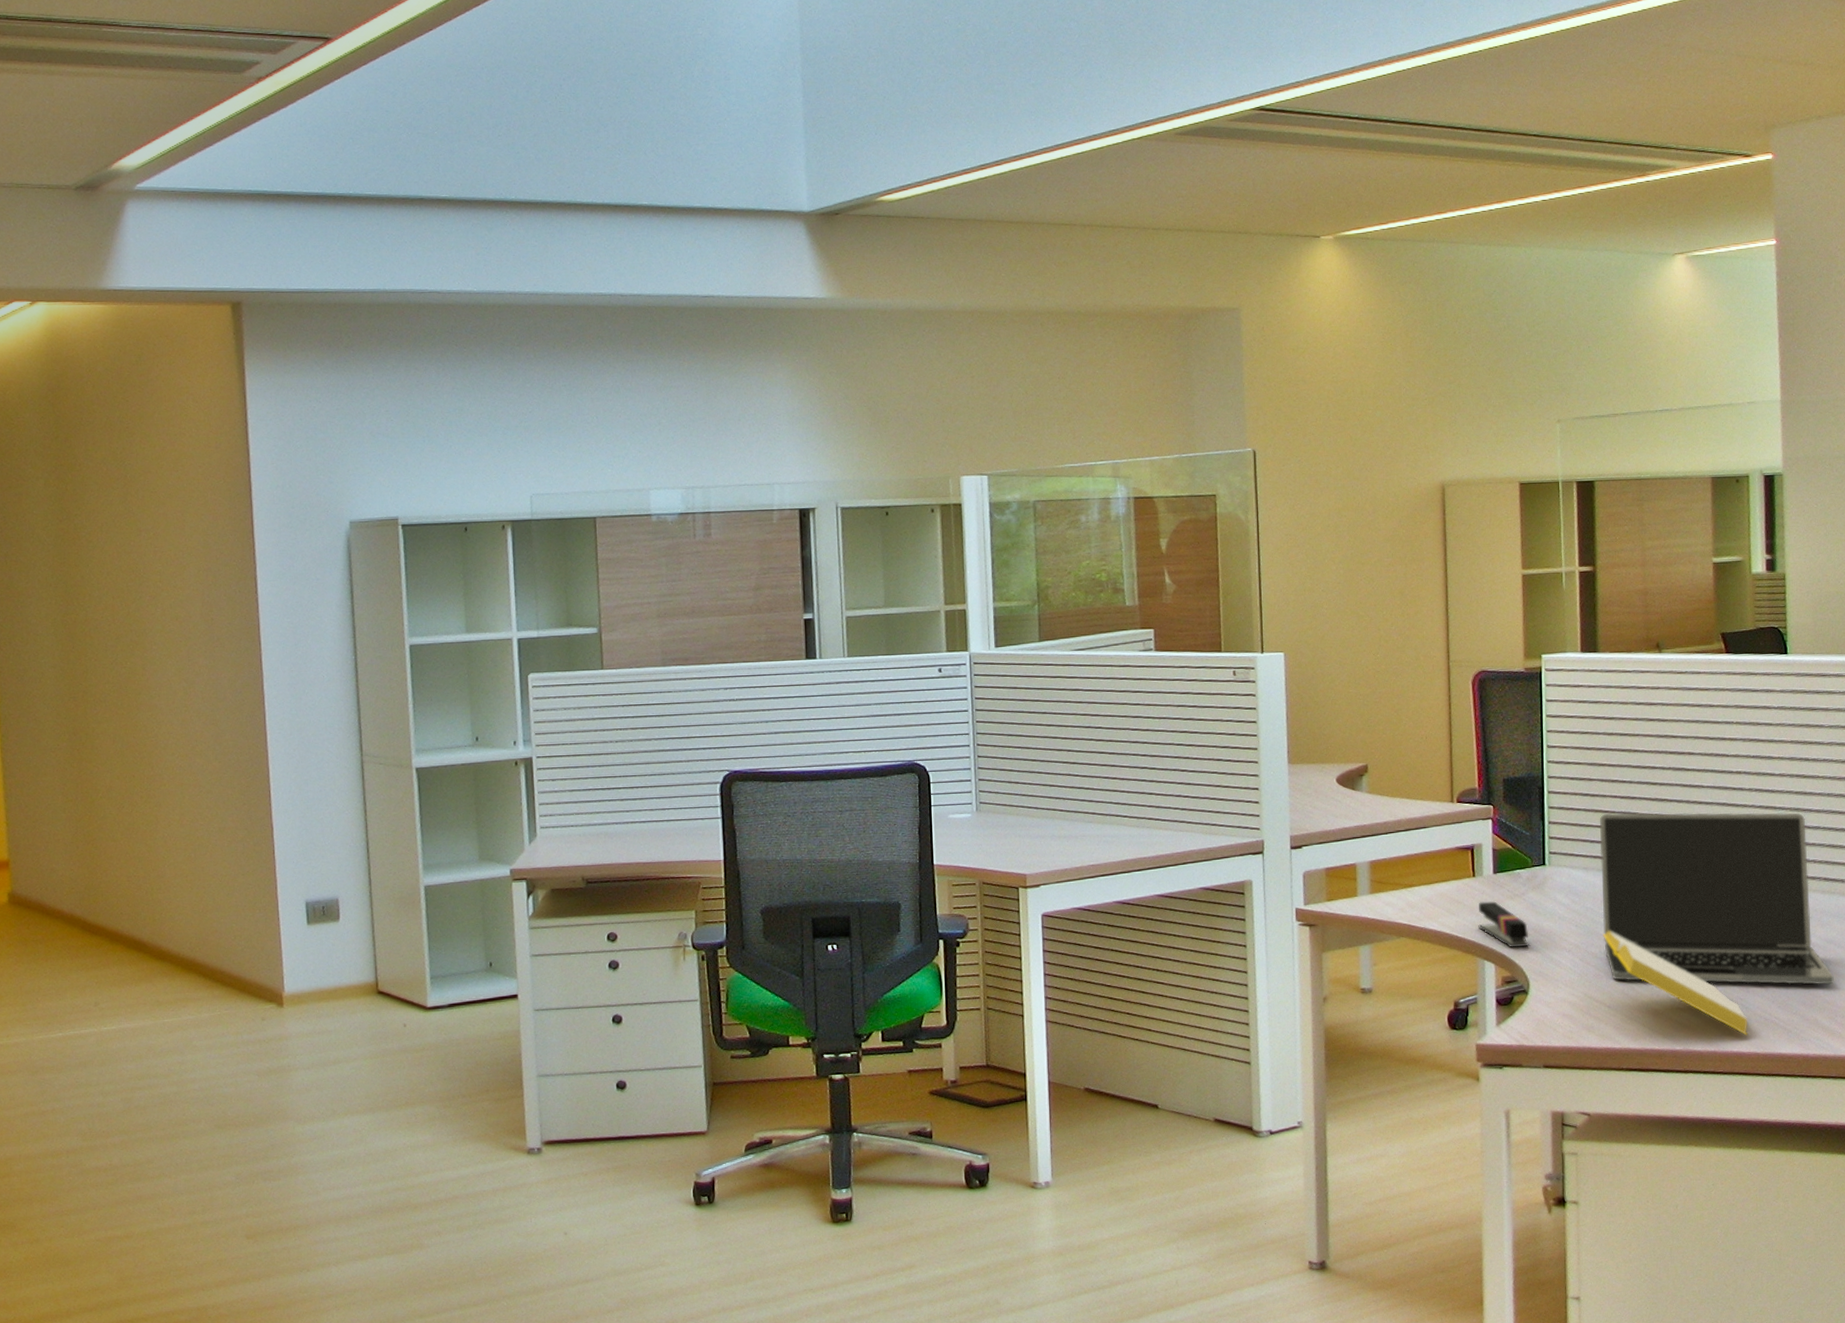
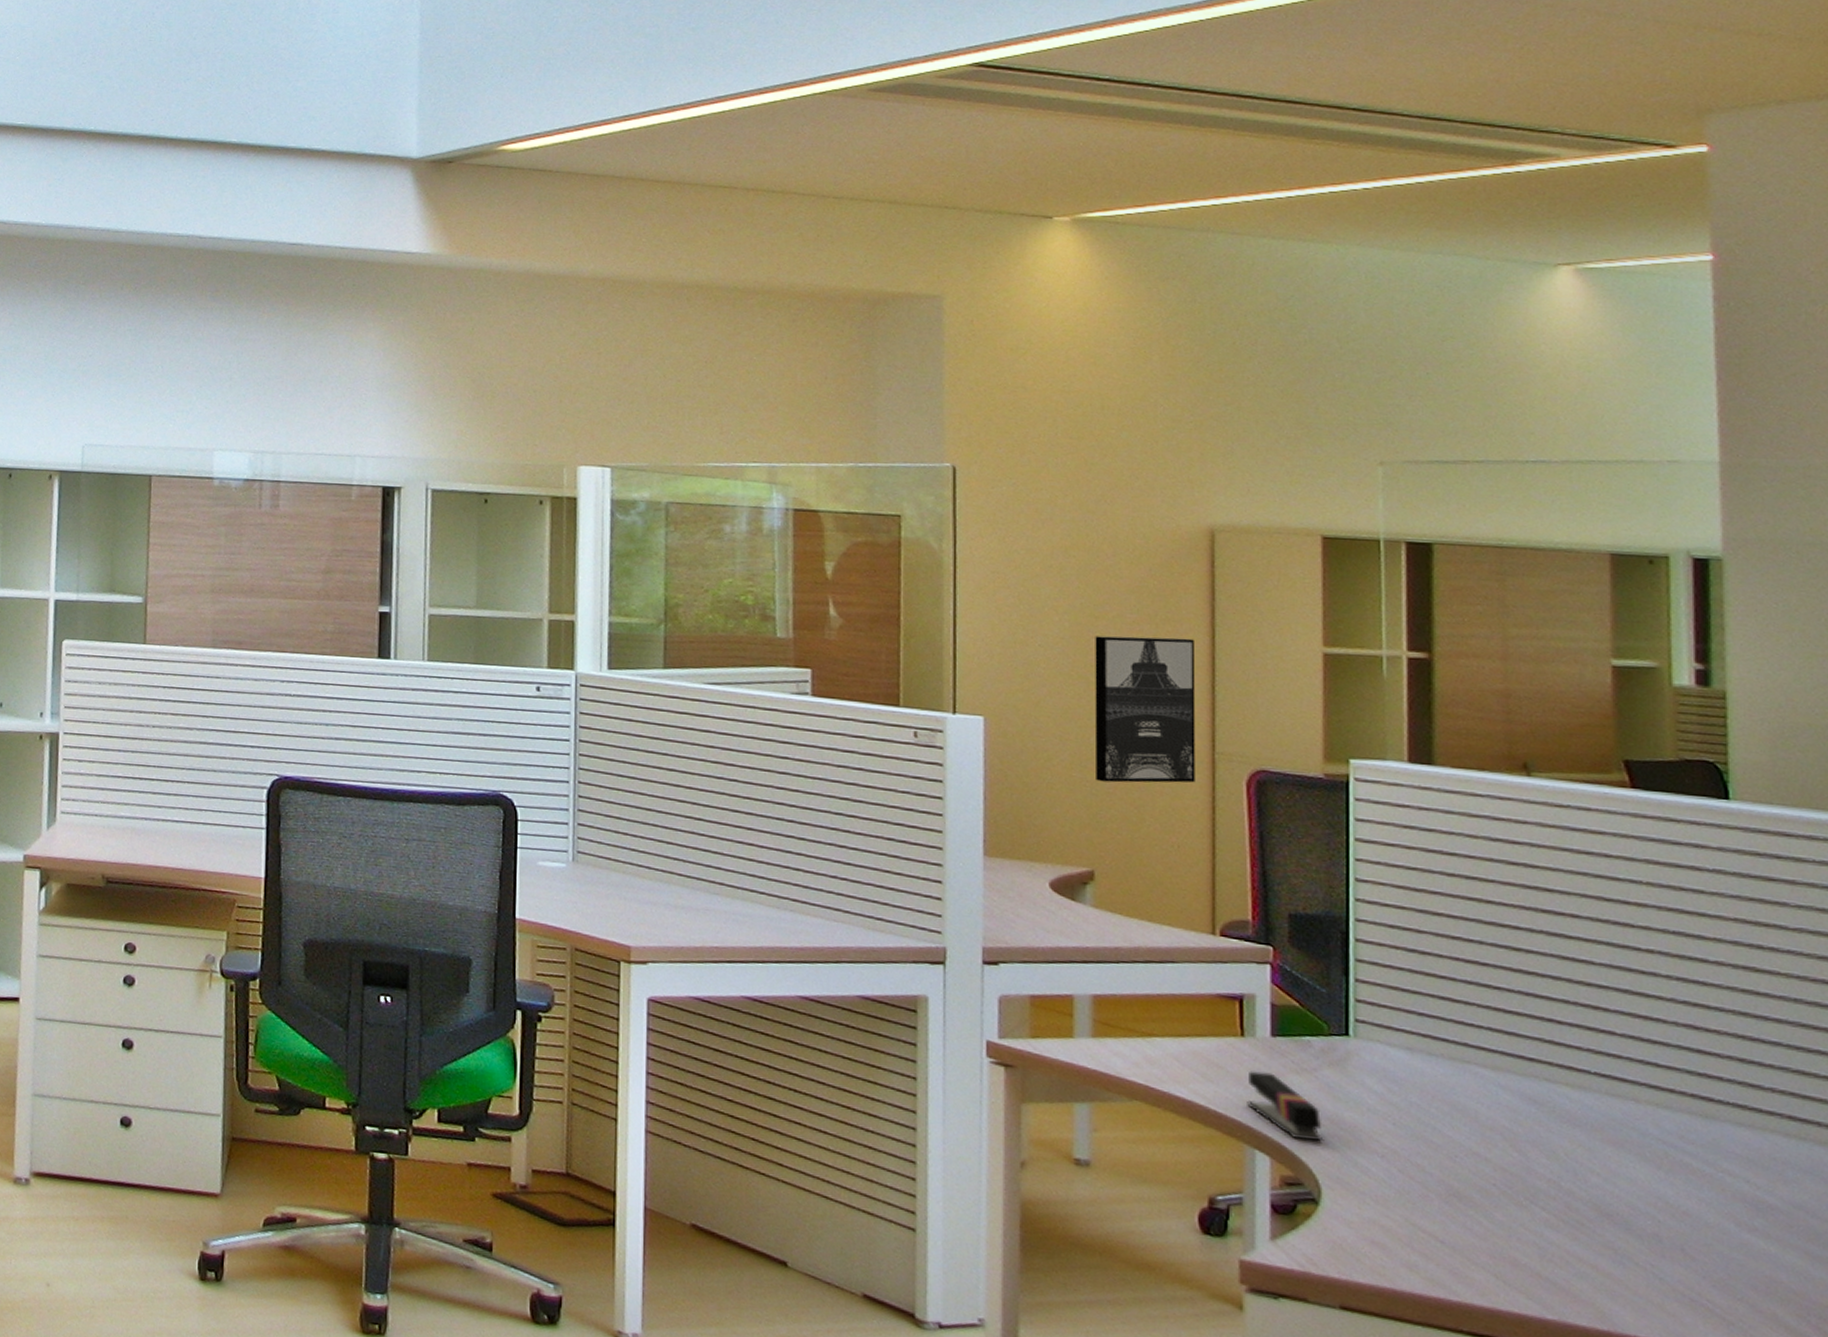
wall art: none [1362,573,1437,694] -> present [1094,636,1196,783]
laptop: present [1599,812,1835,985] -> none [1431,979,1807,1268]
notepad: present [1603,931,1748,1036] -> none [1434,1138,1663,1318]

